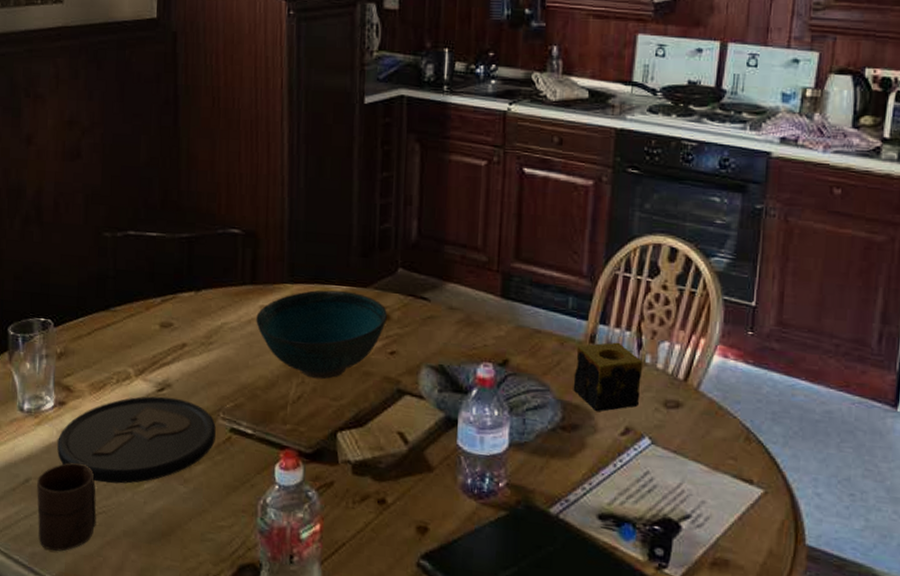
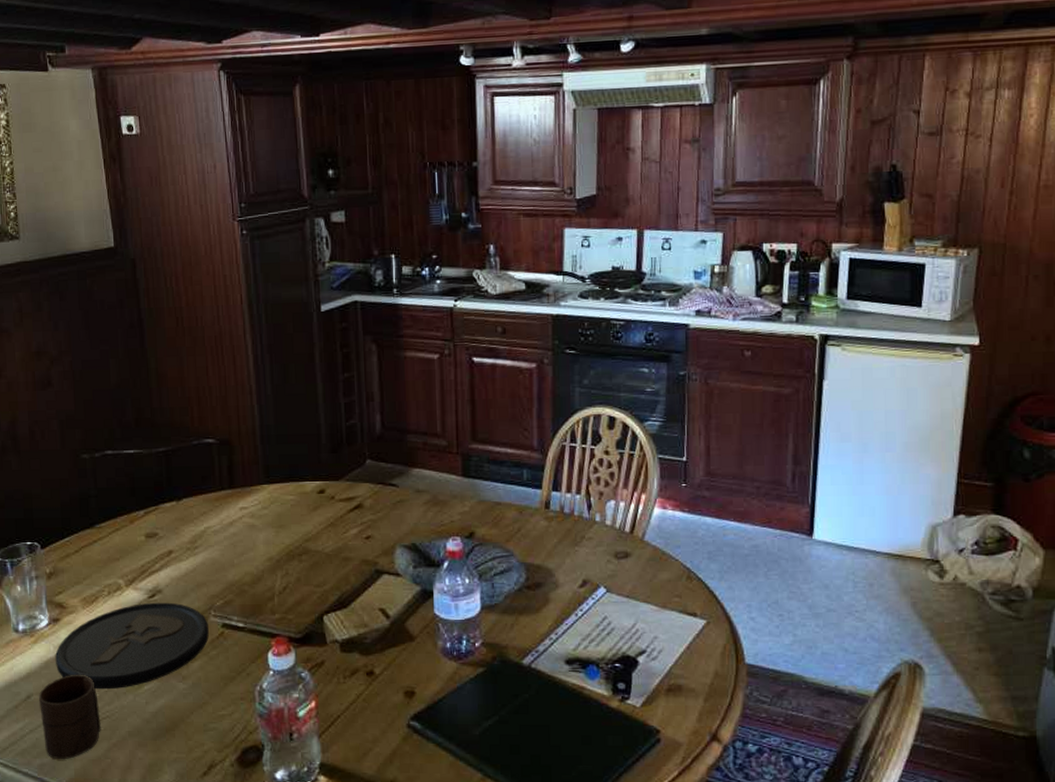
bowl: present [256,290,388,380] -> none [237,486,361,569]
candle: present [573,342,643,412] -> none [533,505,594,570]

